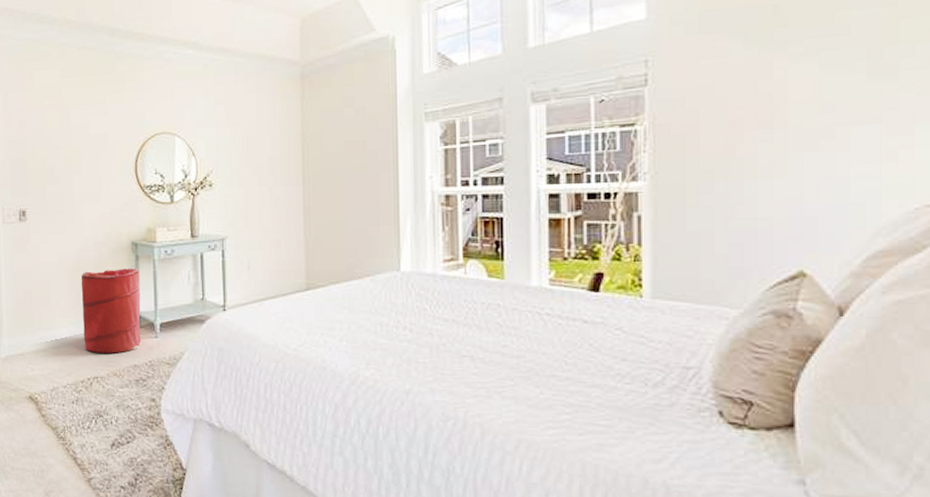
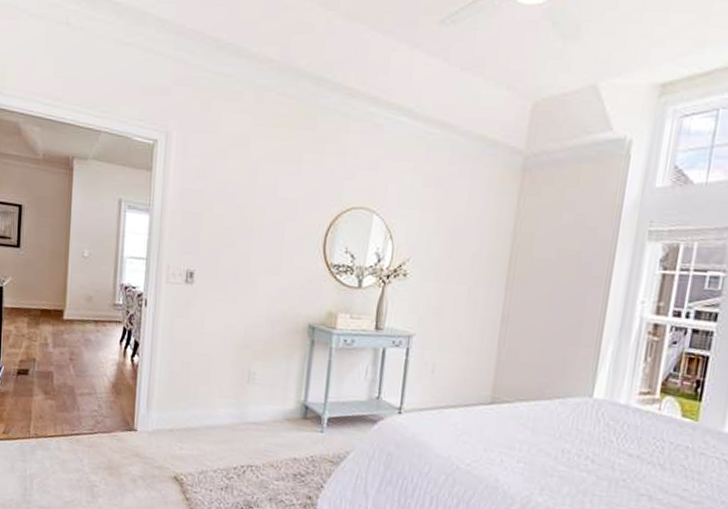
laundry hamper: present [81,268,142,353] -> none [242,349,313,443]

